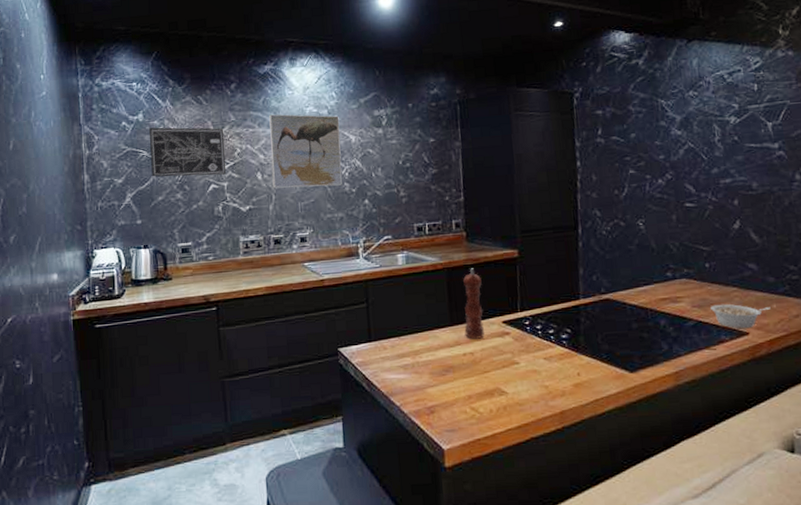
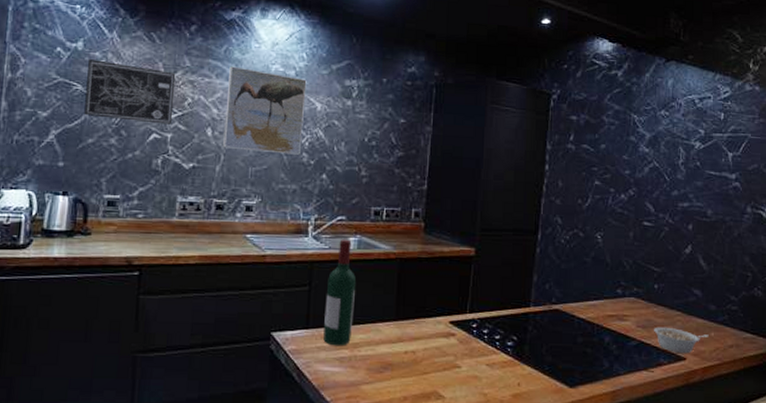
wine bottle: none [383,256,412,355] -> present [323,239,357,346]
pepper mill: present [463,268,485,339] -> none [409,261,434,337]

